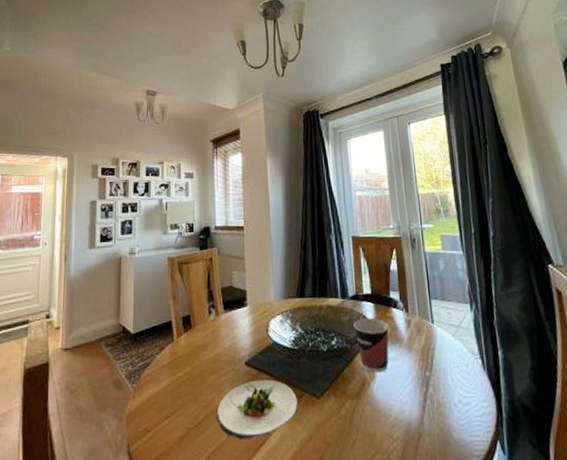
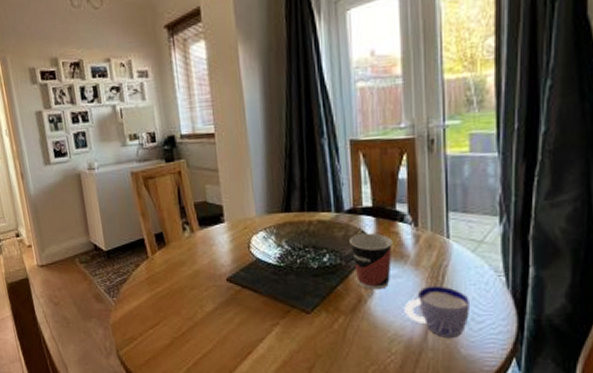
salad plate: present [215,379,298,440] -> none [199,295,286,349]
cup: none [402,368,457,422] -> present [404,285,469,339]

